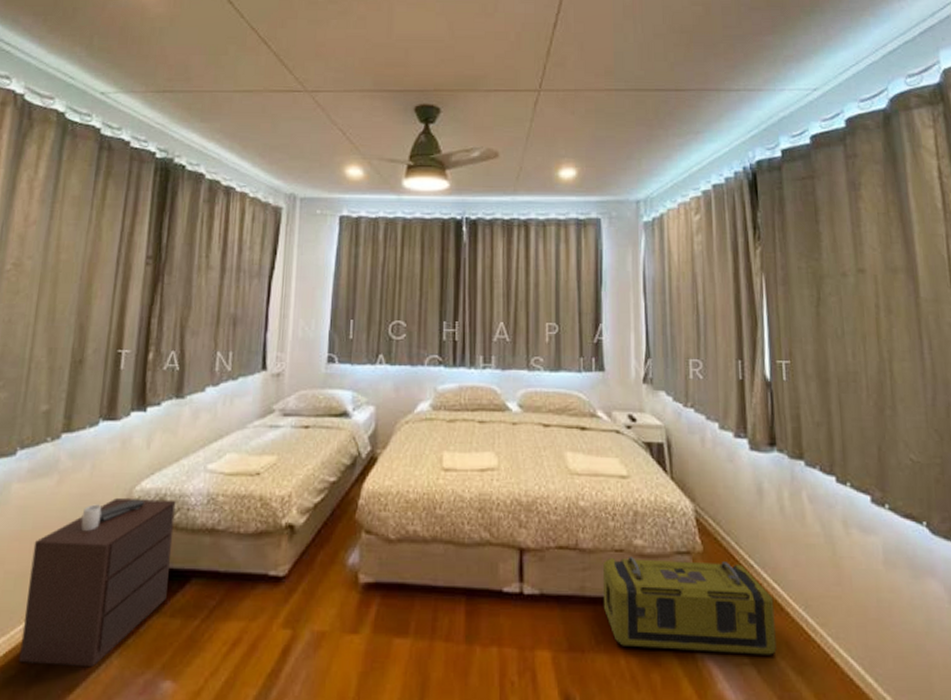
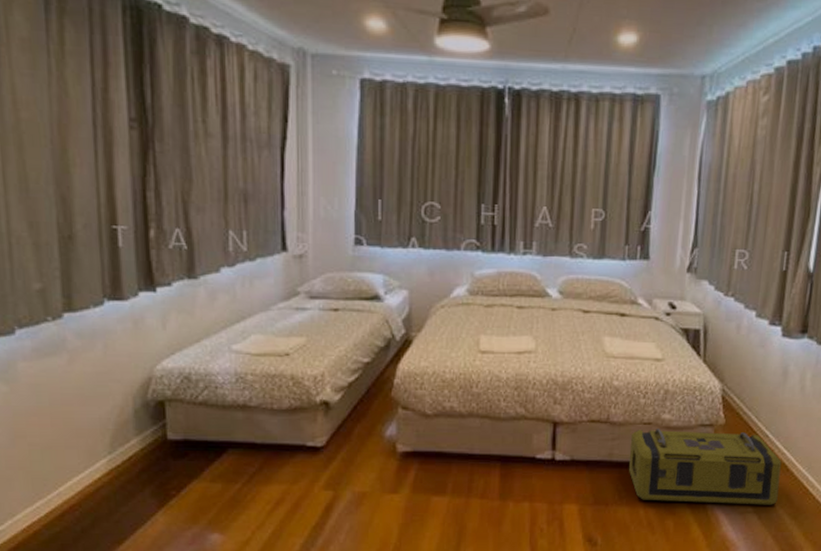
nightstand: present [19,497,176,668] -> none [54,376,204,524]

